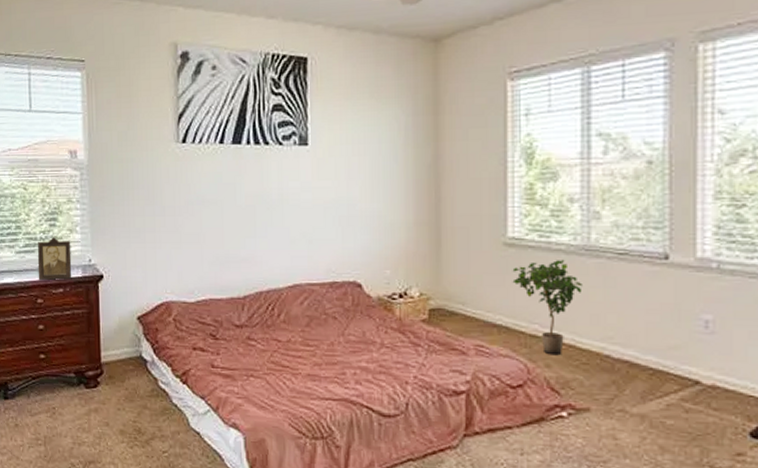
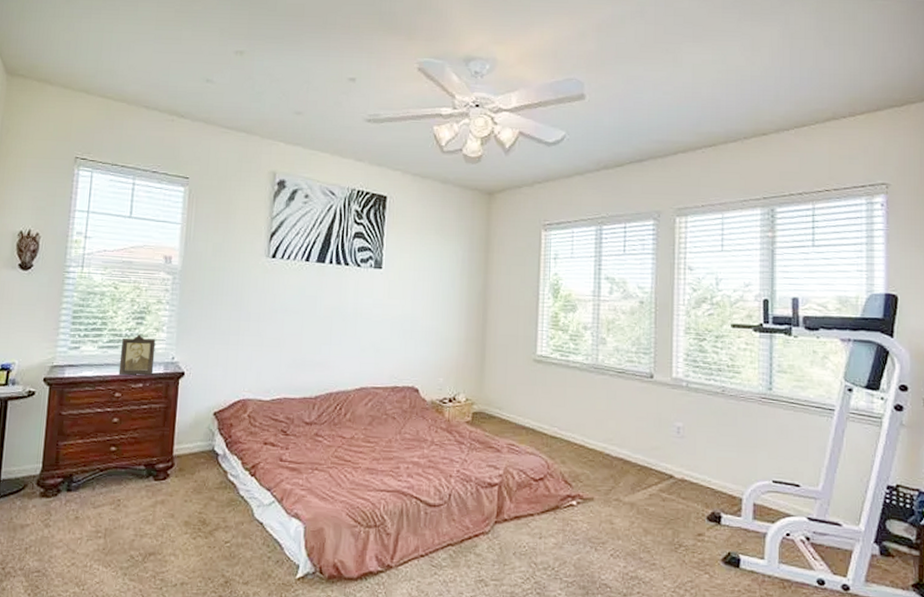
potted plant: present [512,260,582,356] -> none [539,375,591,454]

